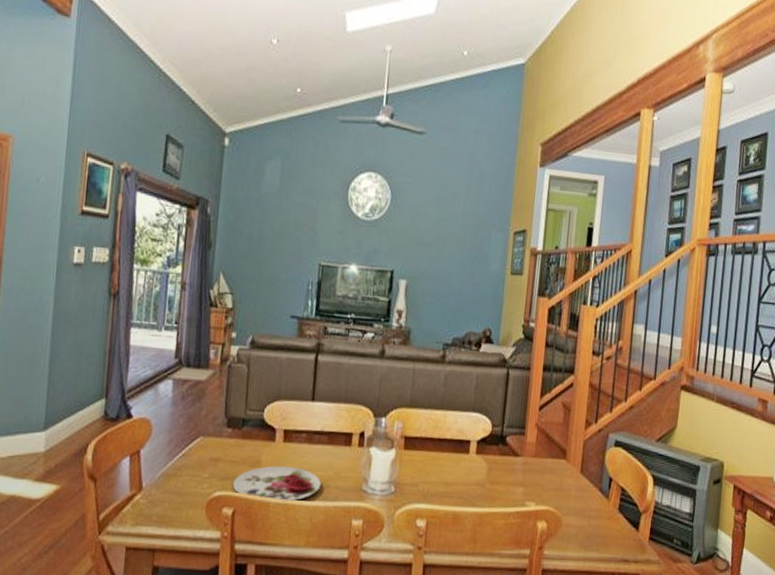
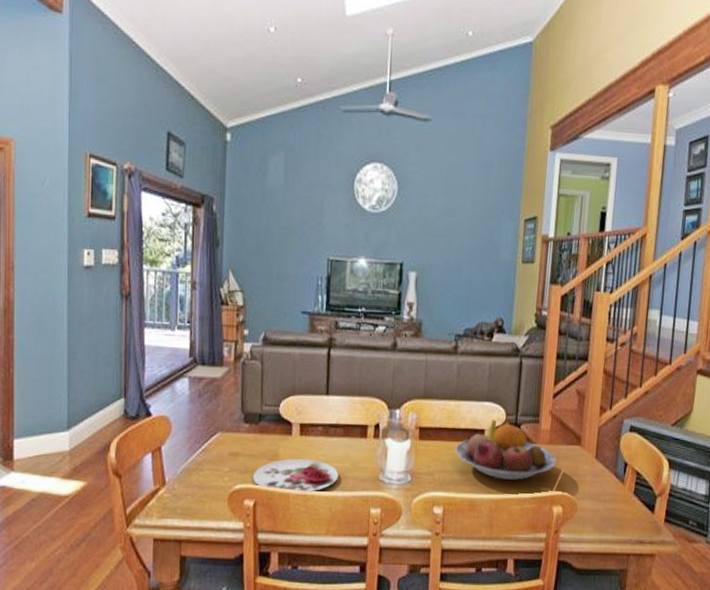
fruit bowl: none [440,430,542,494] -> present [455,419,556,480]

